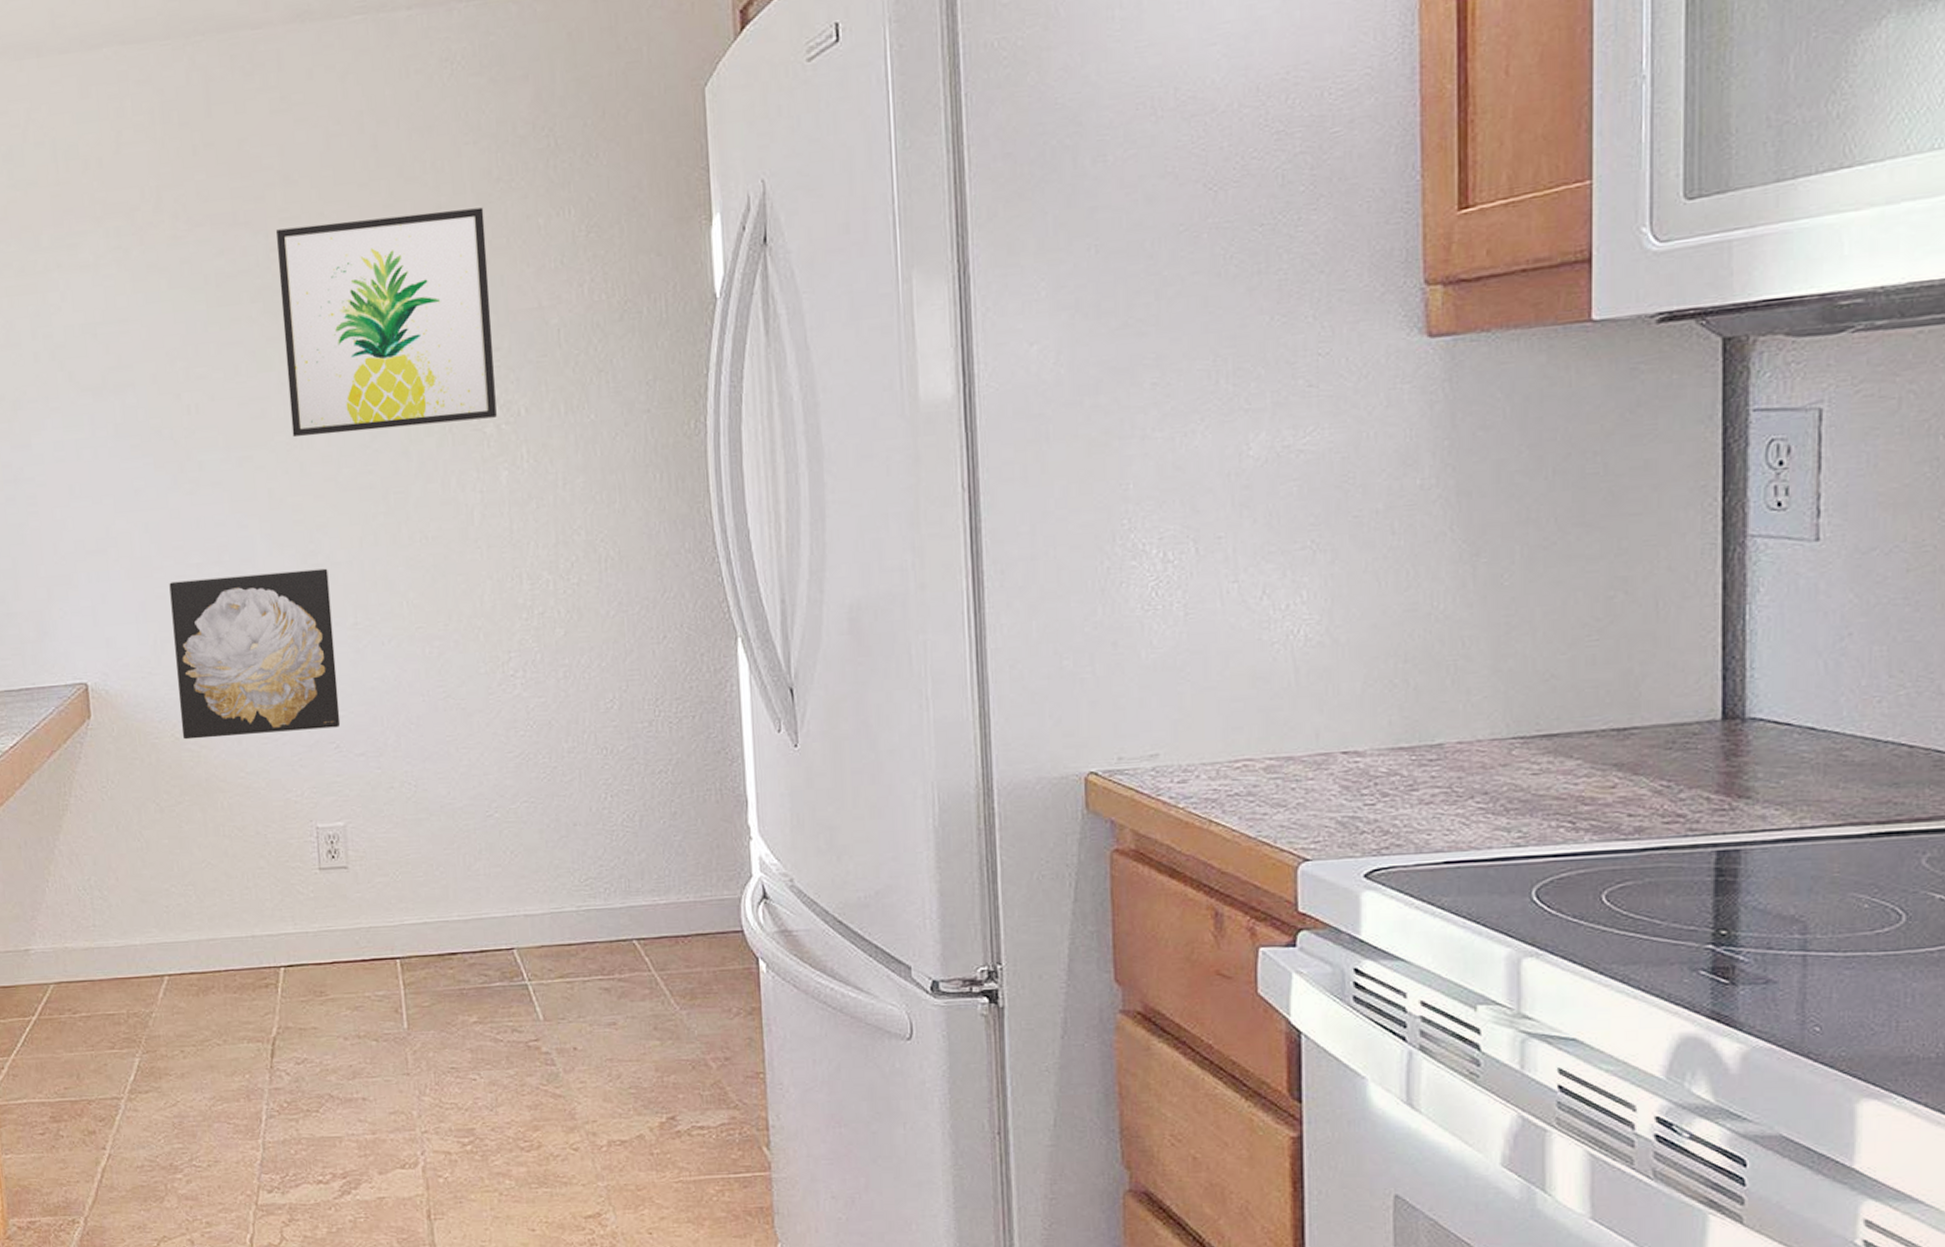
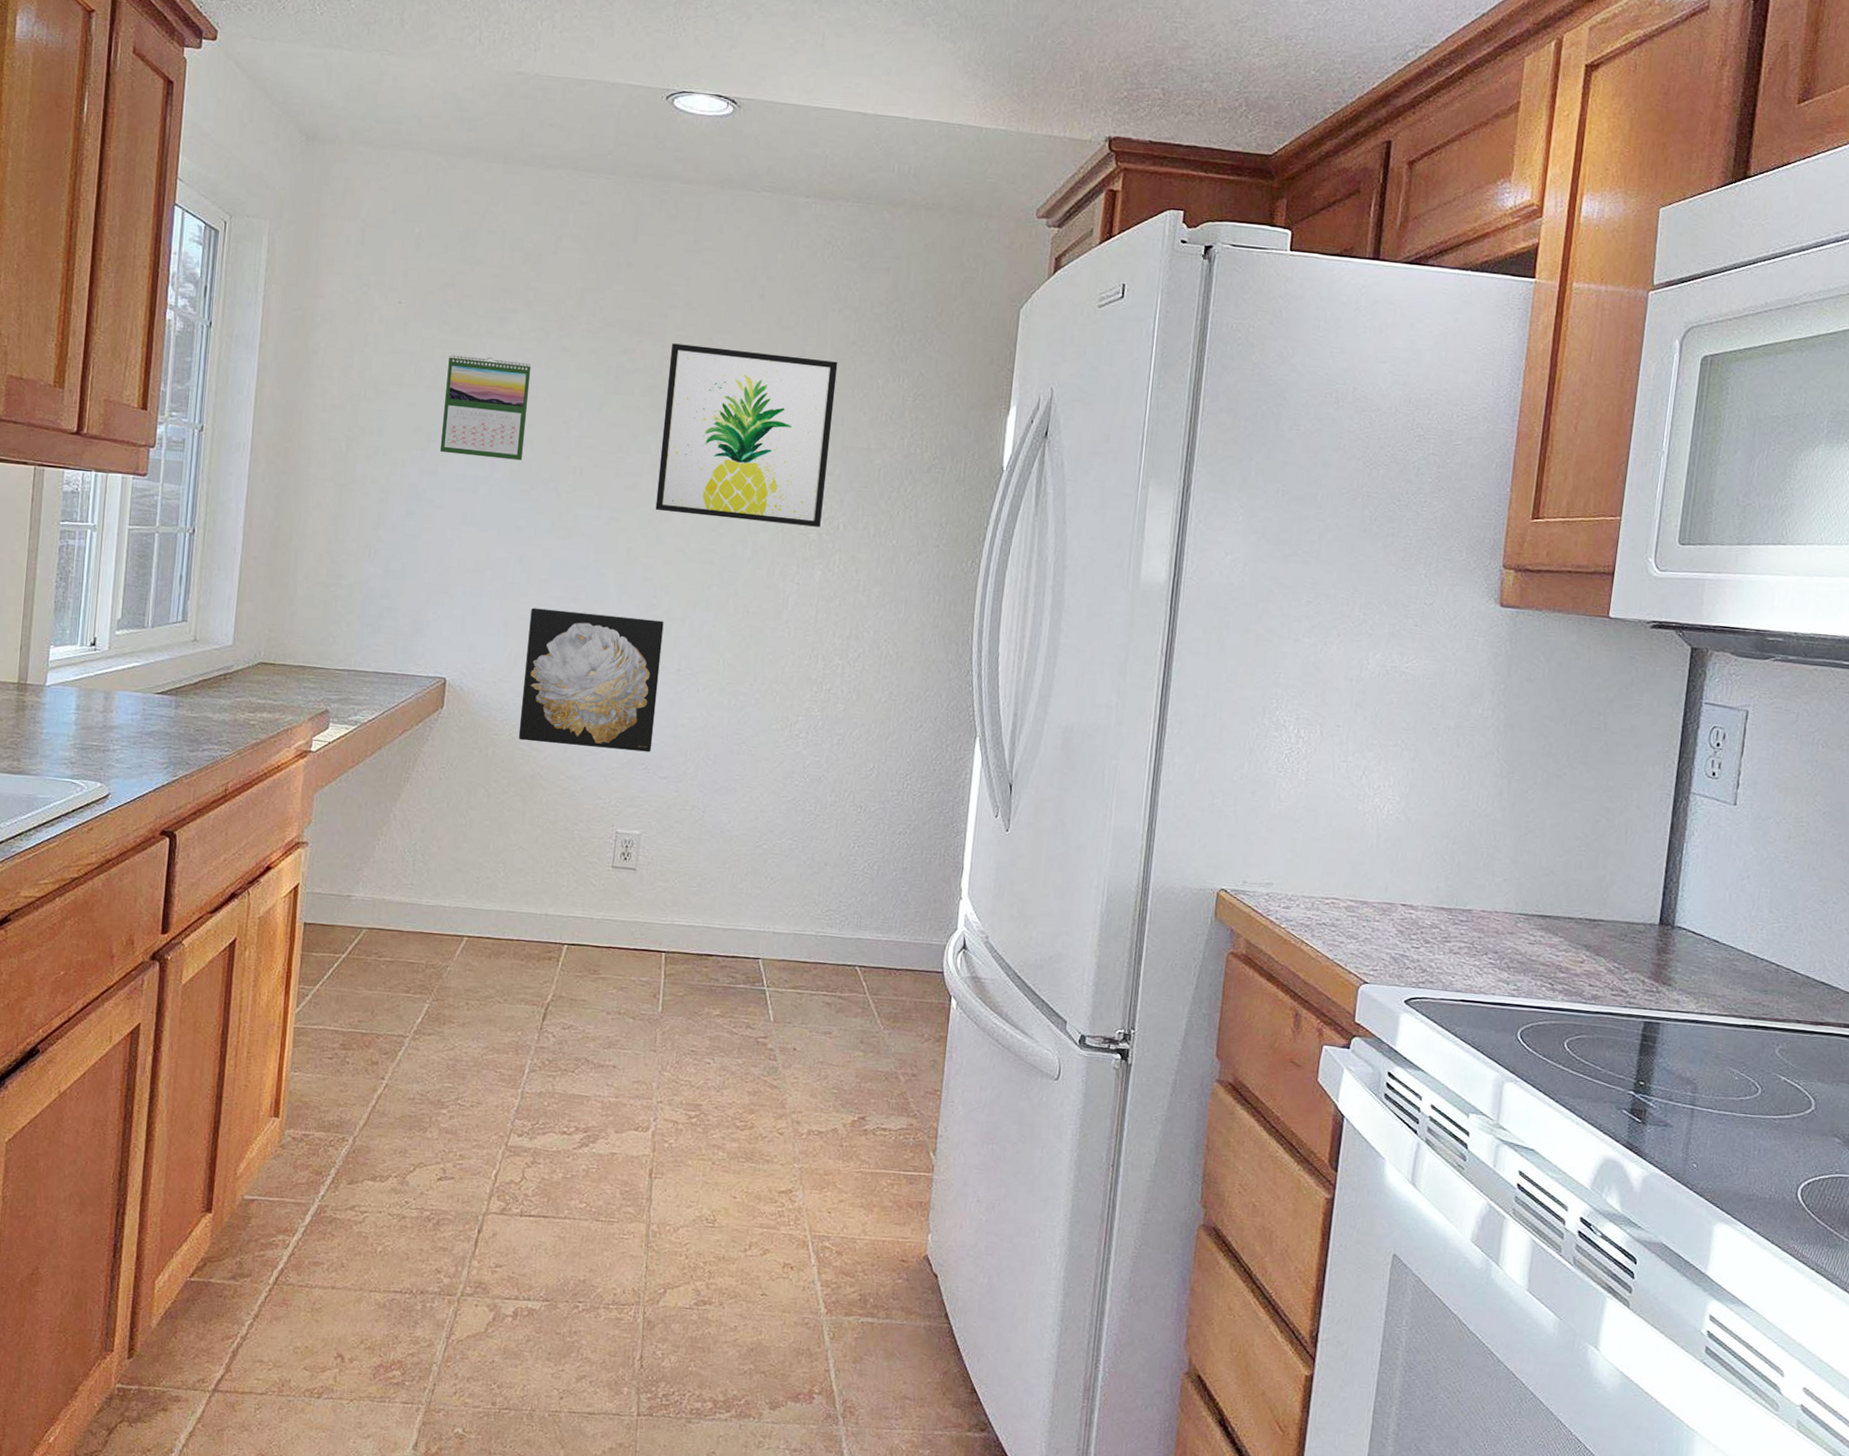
calendar: none [18,292,126,421] -> present [439,354,531,461]

